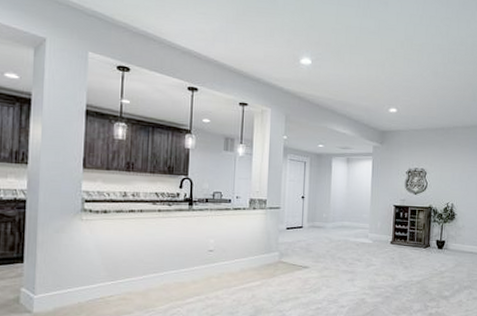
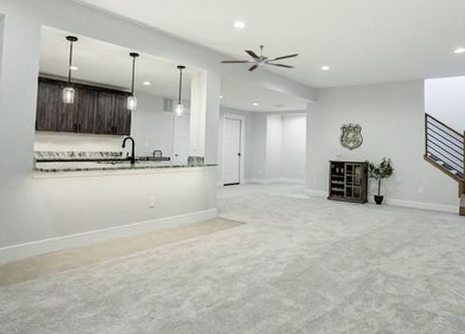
ceiling fan: none [285,83,366,112] -> present [220,44,298,72]

